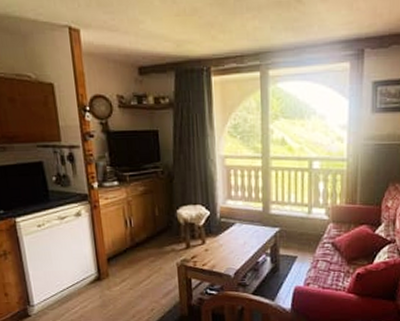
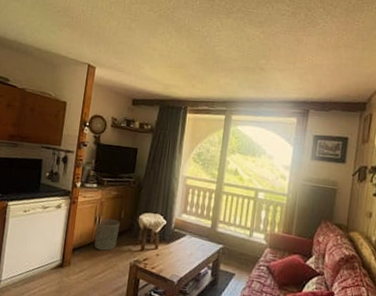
waste bin: none [128,218,157,255] -> present [94,218,120,251]

